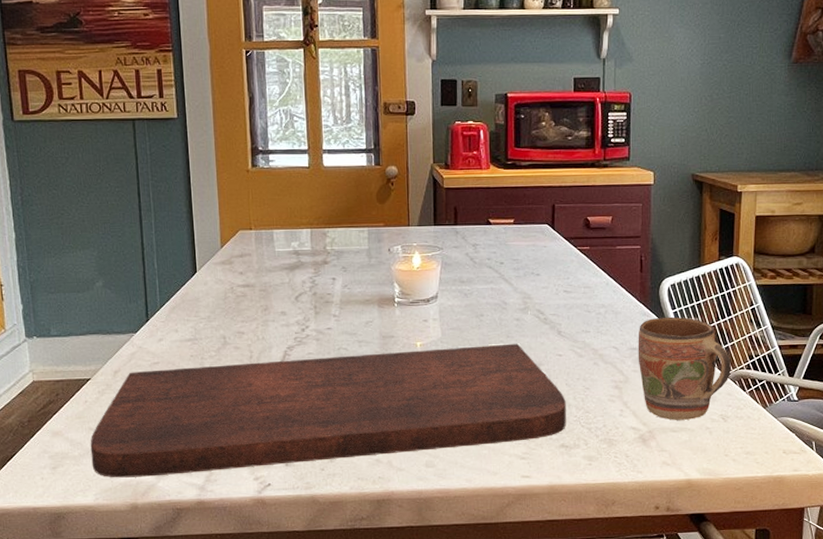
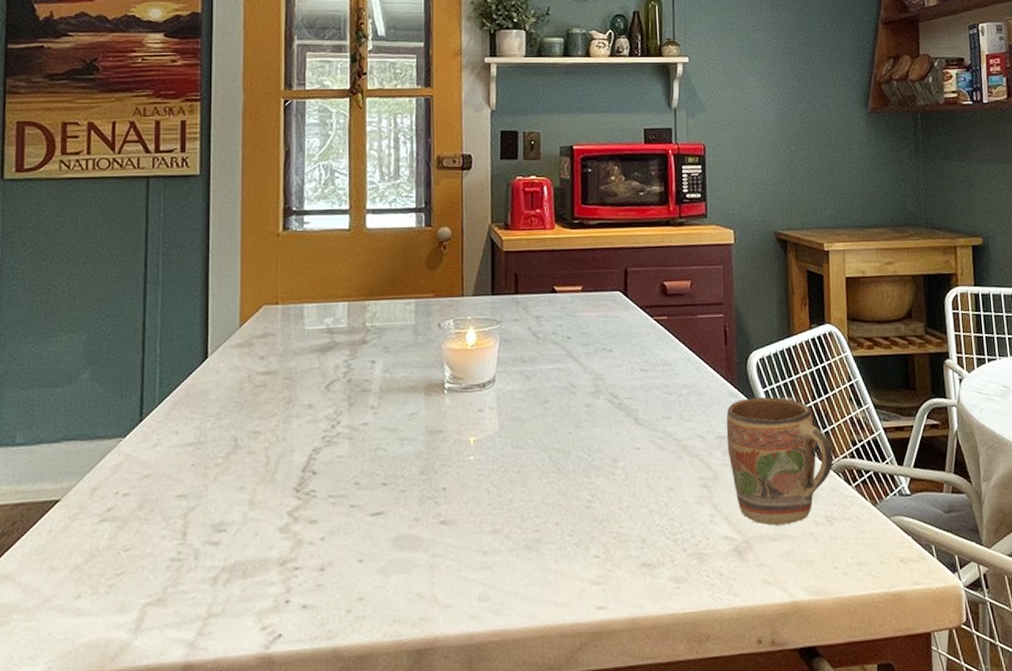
cutting board: present [90,343,566,478] -> none [48,435,648,637]

